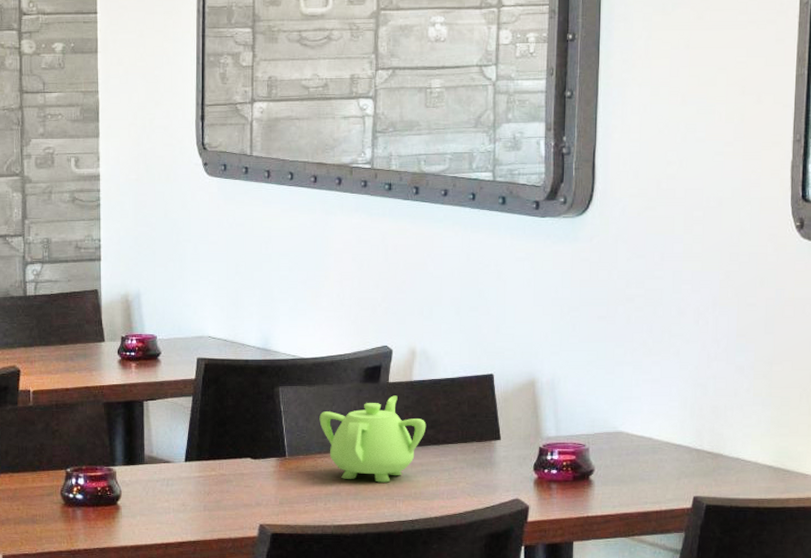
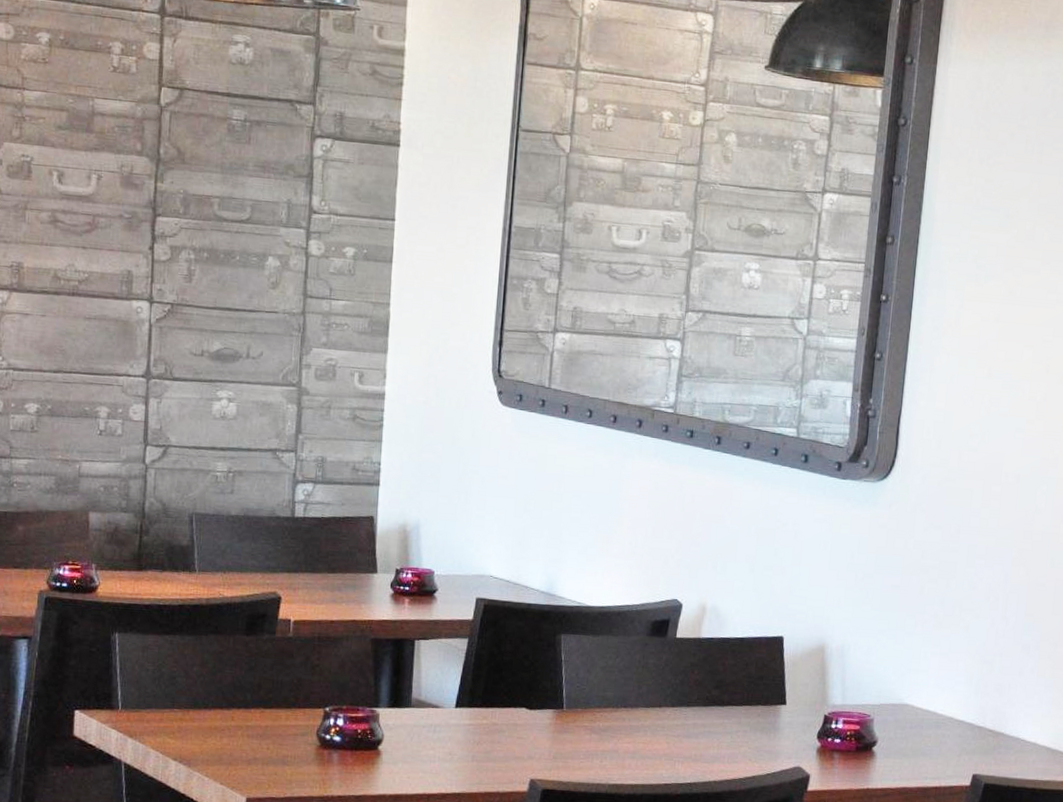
teapot: present [319,395,427,483] -> none [601,651,712,743]

